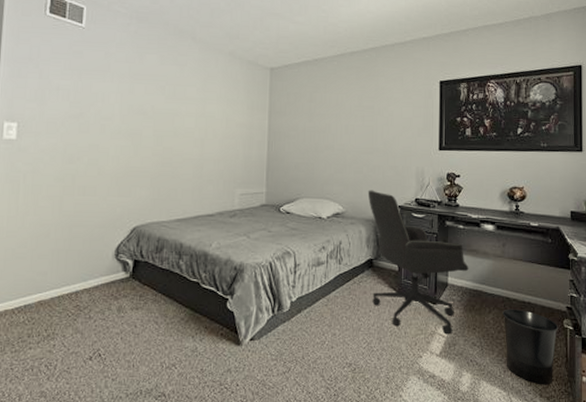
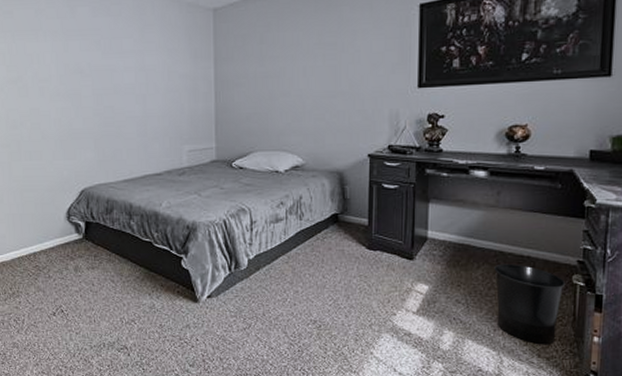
office chair: present [367,190,469,335] -> none [331,138,454,292]

